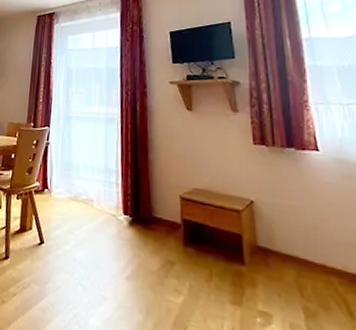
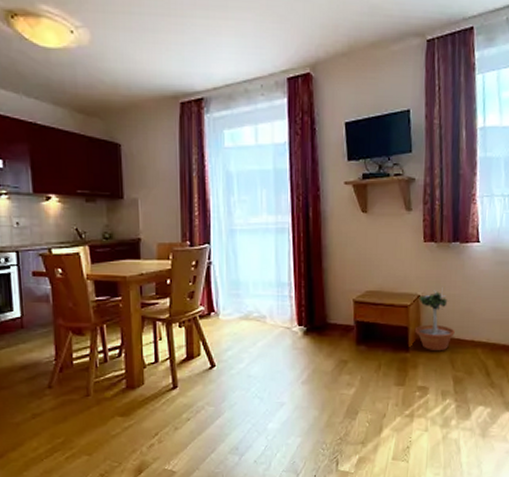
potted tree: none [249,195,300,272] -> present [414,287,455,352]

